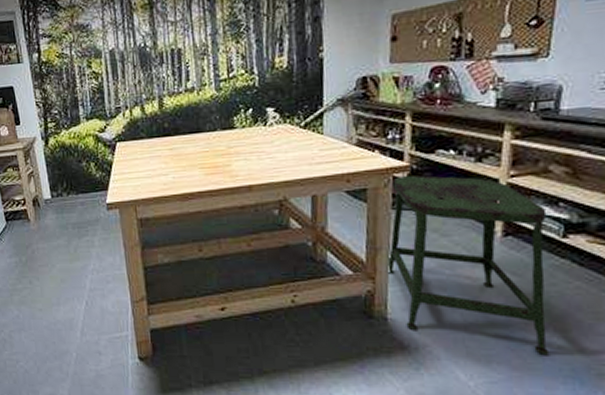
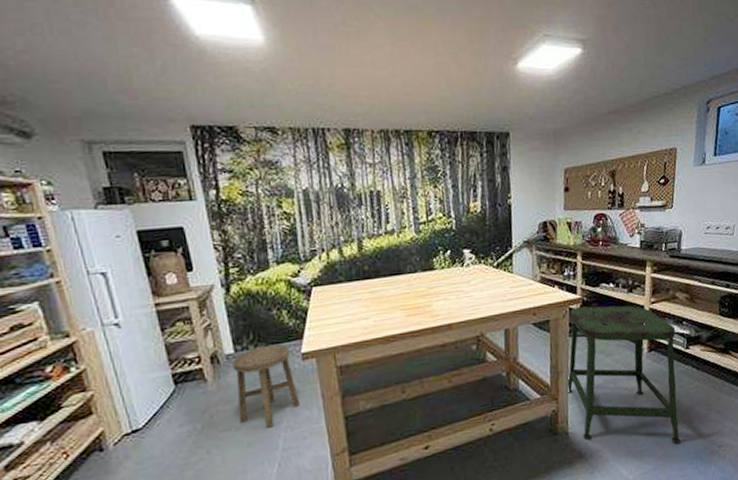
stool: none [50,193,105,268] -> present [232,344,301,428]

